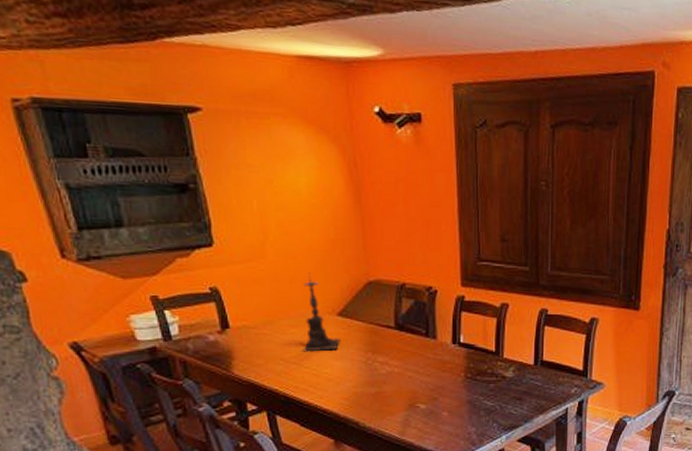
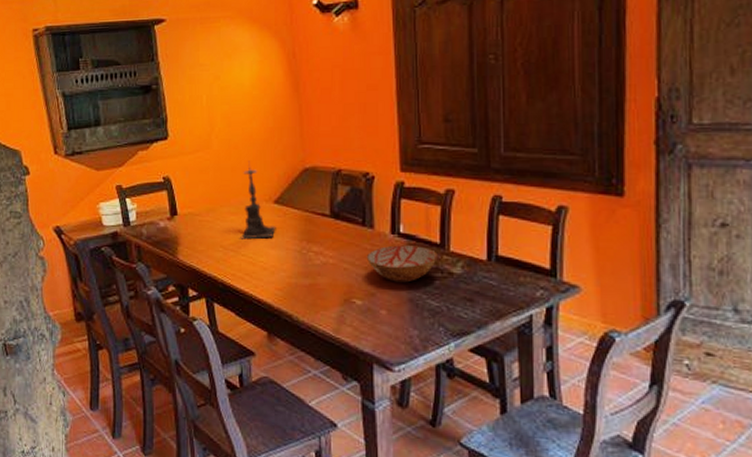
bowl: none [429,354,493,387] -> present [366,245,438,283]

